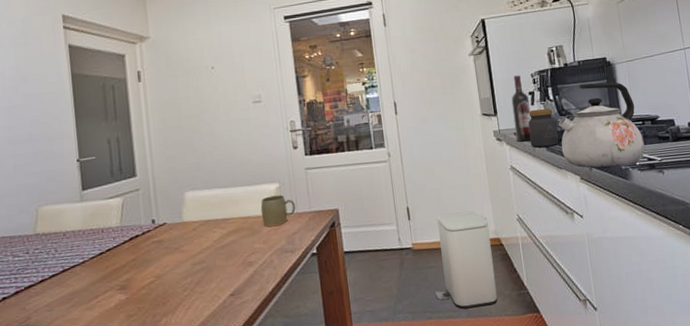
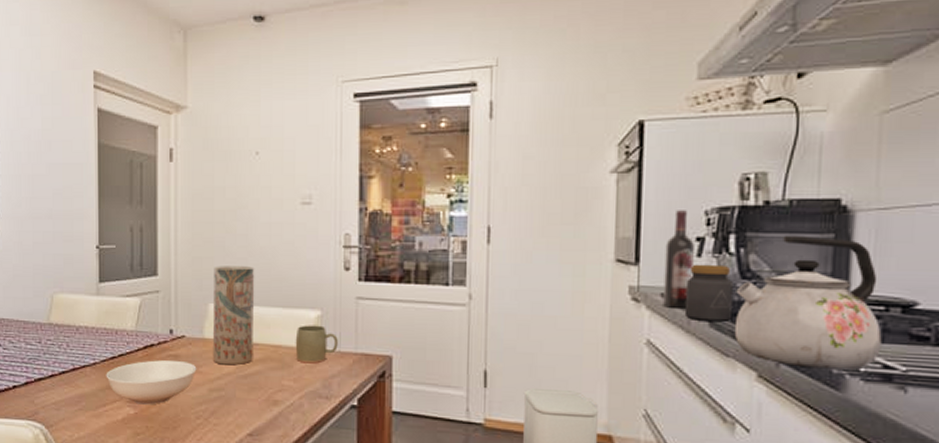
bowl: none [95,244,180,290] -> present [106,360,197,405]
vase: none [186,157,228,242] -> present [212,266,255,366]

